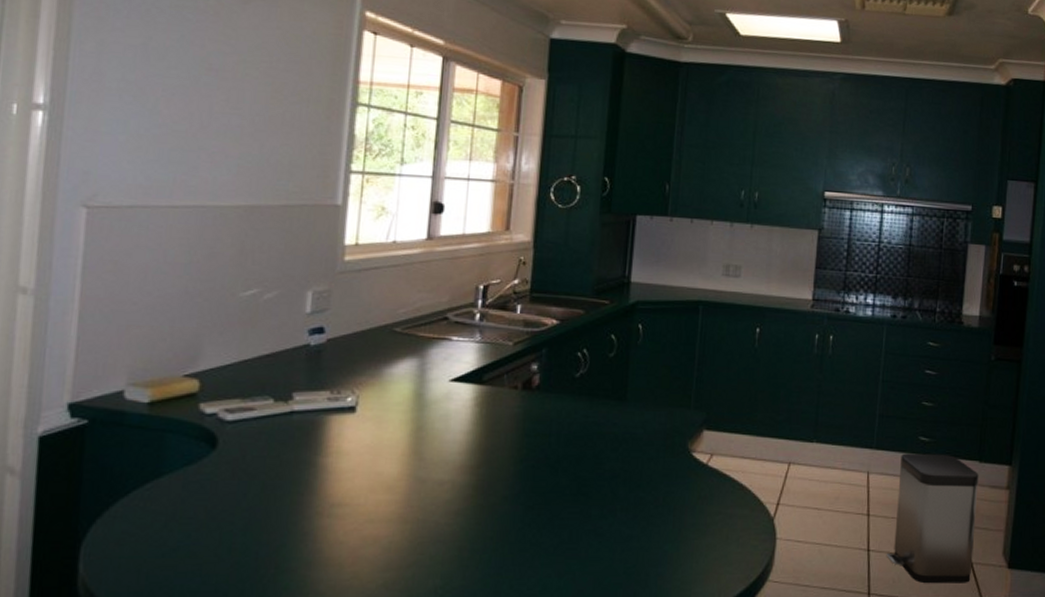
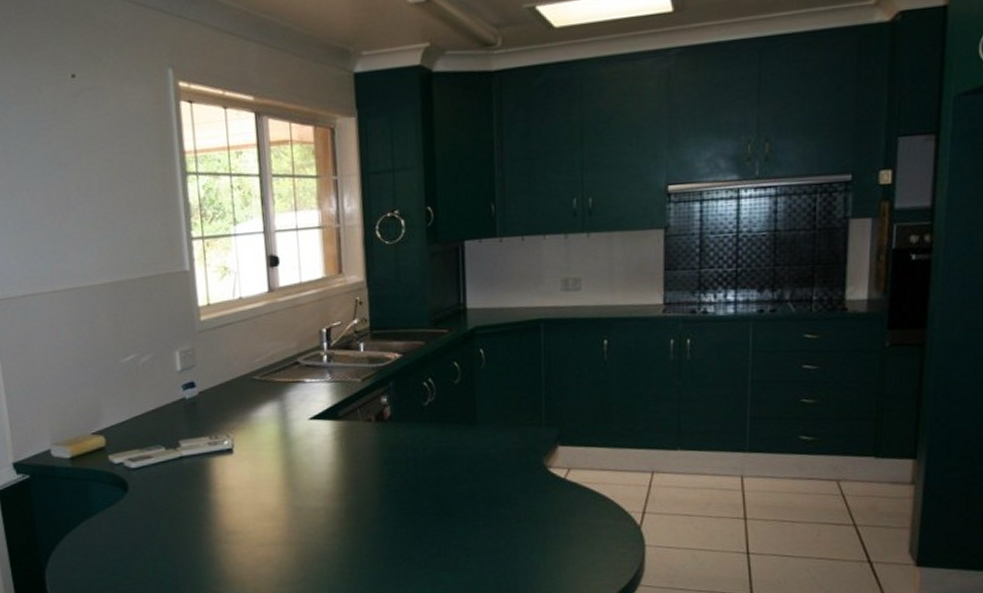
pedal bin: present [886,453,979,584] -> none [768,452,875,584]

